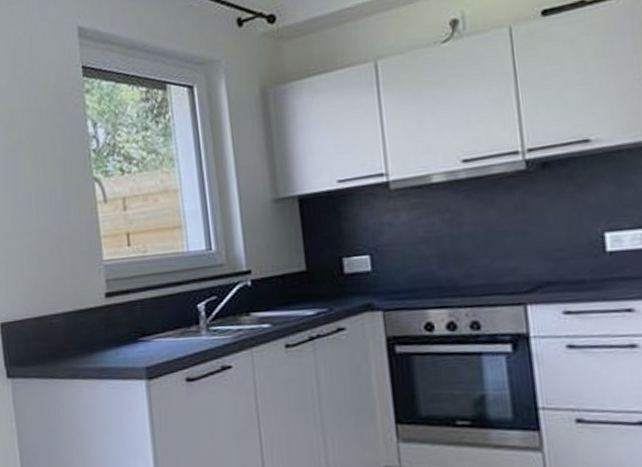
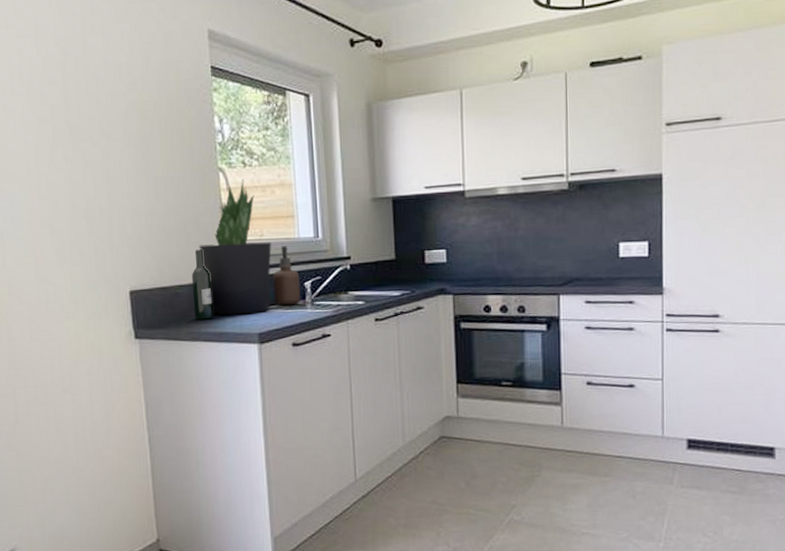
wine bottle: none [67,272,93,354] -> present [191,249,213,320]
planter: none [74,188,158,348] -> present [199,179,272,316]
soap dispenser: none [160,262,194,334] -> present [273,246,301,306]

